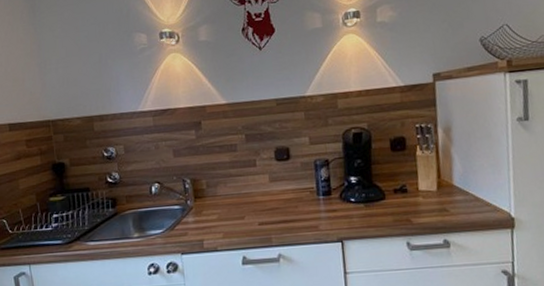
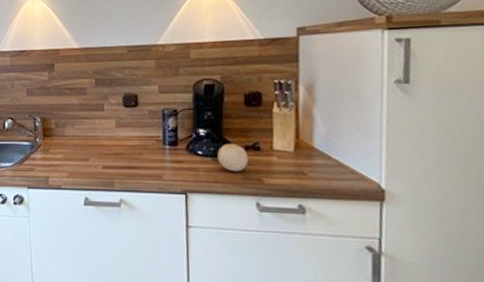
fruit: none [368,188,398,215] -> present [217,143,249,171]

